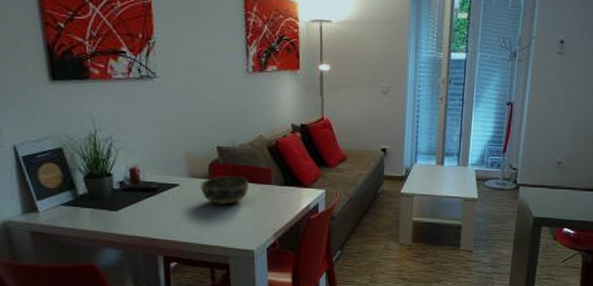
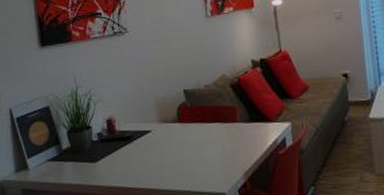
bowl: present [200,176,249,205] -> none [170,117,216,148]

